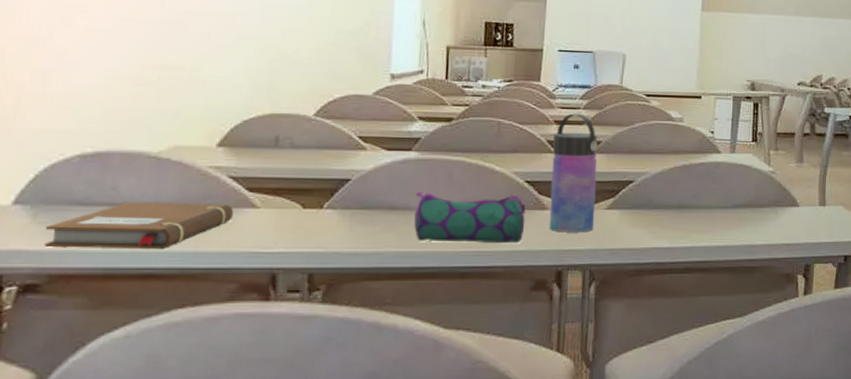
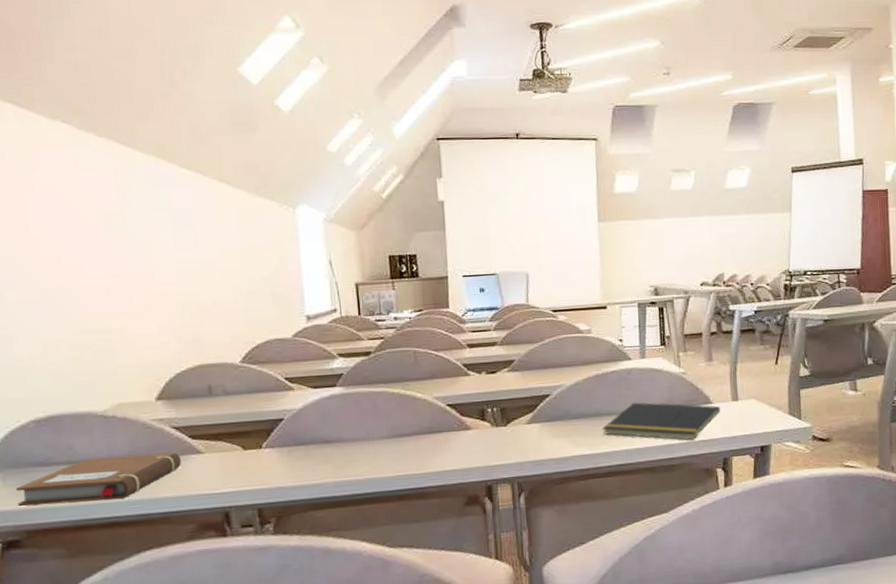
pencil case: present [414,191,526,243] -> none [346,418,452,470]
water bottle: present [549,113,598,233] -> none [468,335,517,450]
notepad: none [684,197,807,243] -> present [602,402,720,441]

